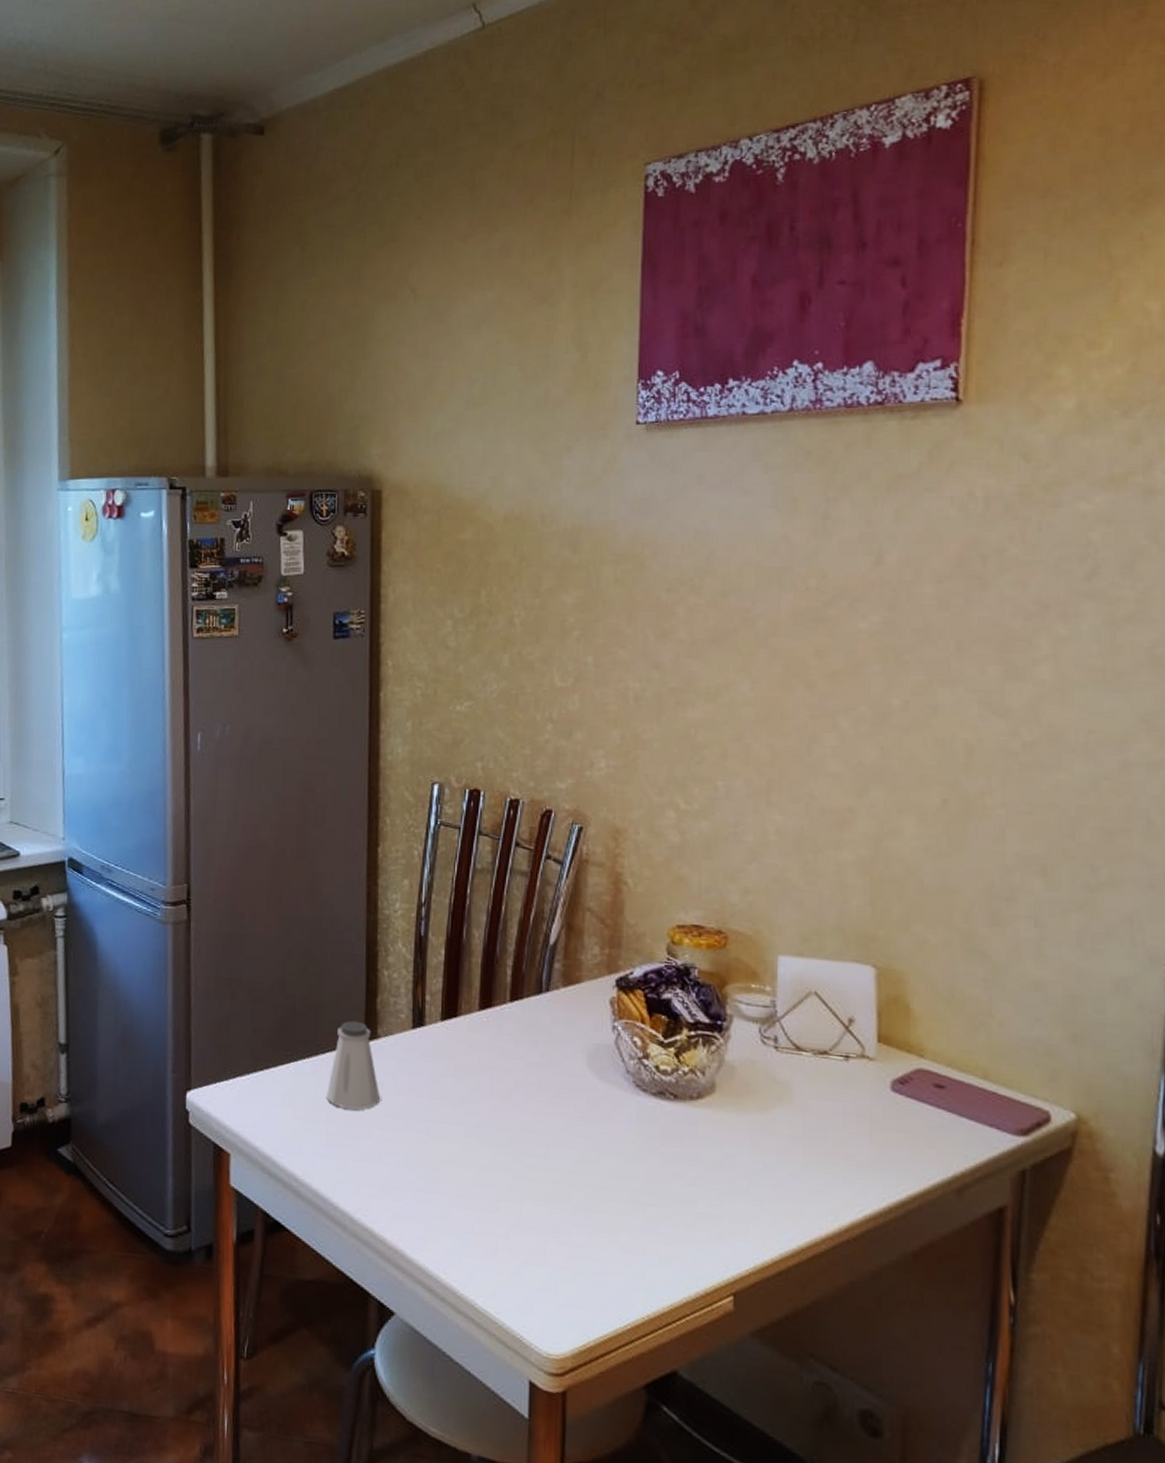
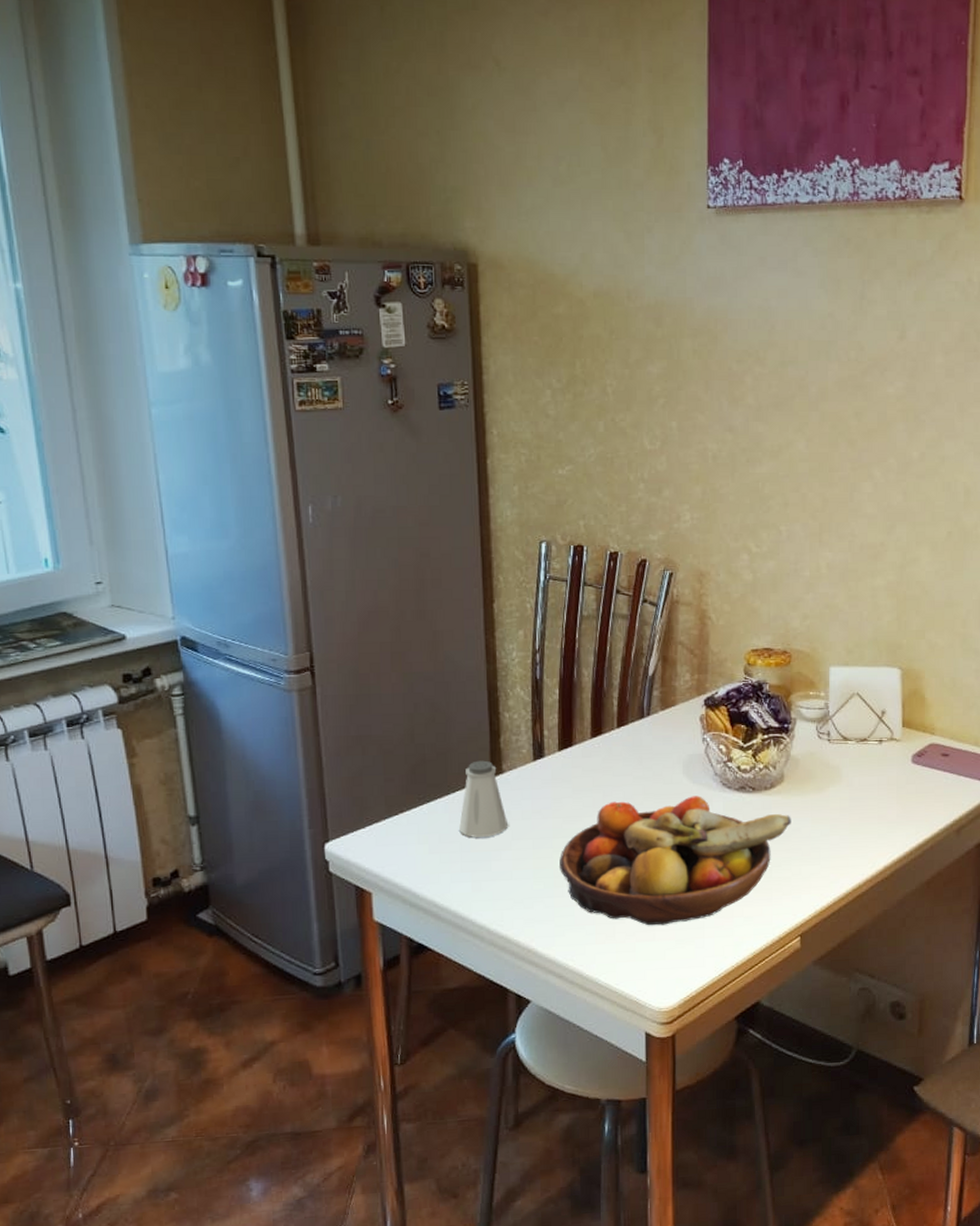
fruit bowl: none [436,1088,724,1250] -> present [559,796,791,926]

